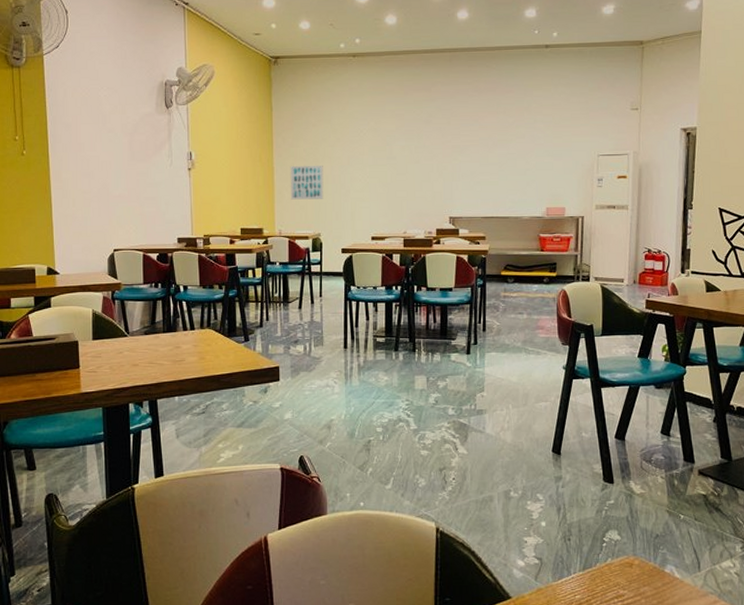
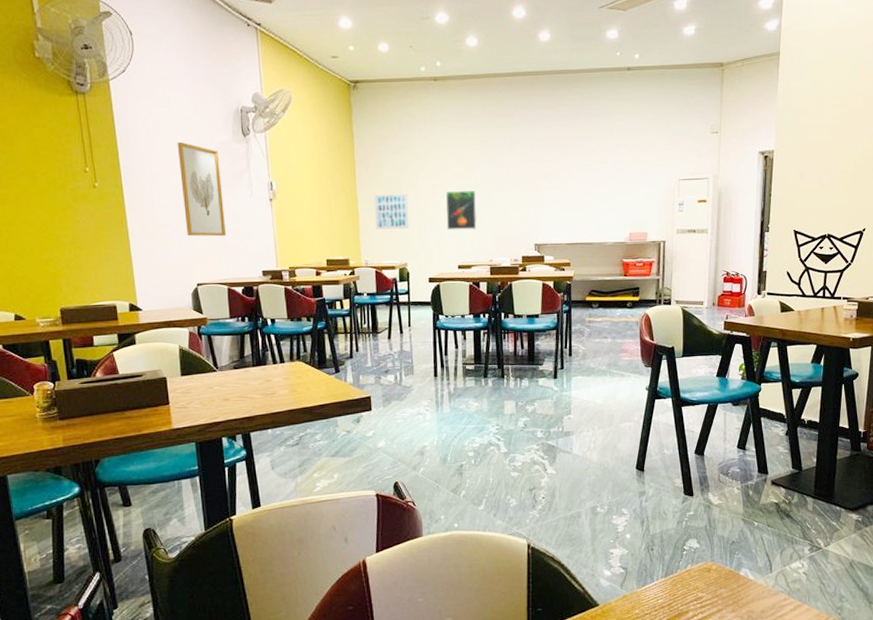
wall art: none [103,113,144,204] -> present [177,141,226,237]
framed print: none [361,163,392,202] -> present [446,191,478,230]

